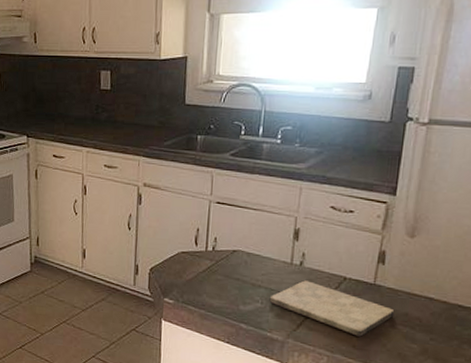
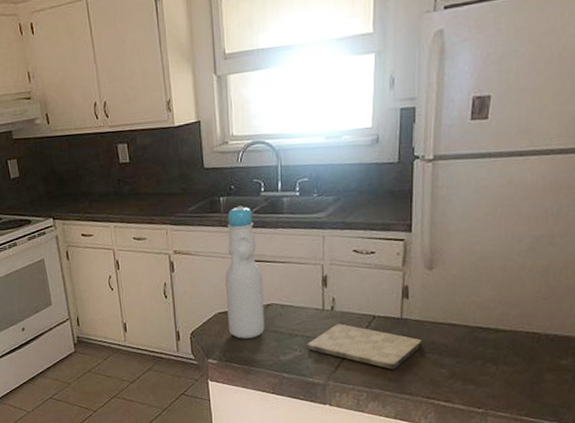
bottle: none [189,146,232,283] -> present [225,206,265,339]

